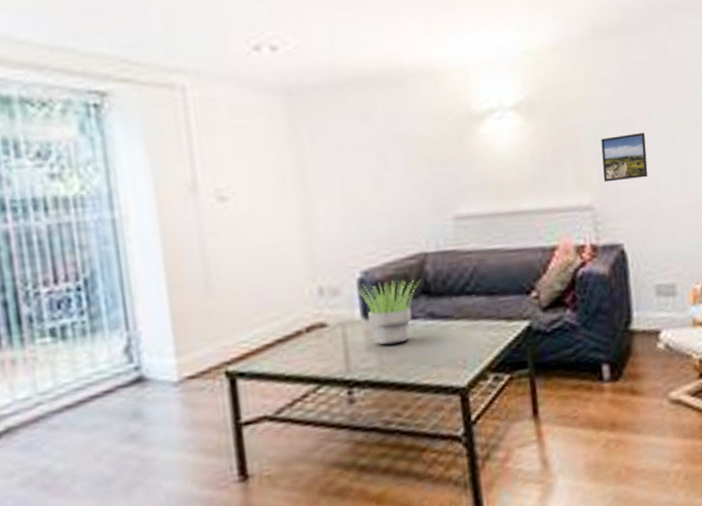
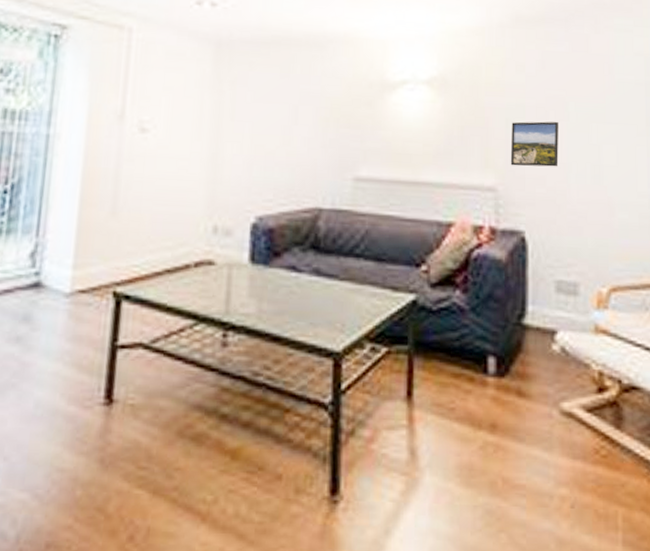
potted plant: present [354,280,419,345] -> none [247,229,310,294]

